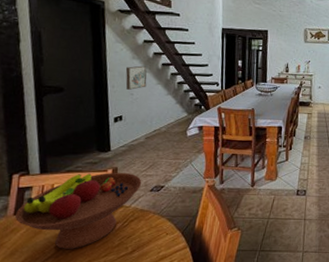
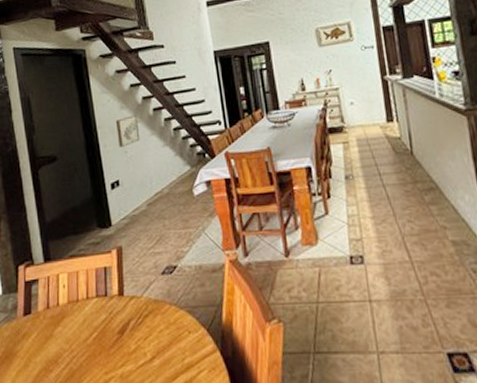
fruit bowl: present [15,172,142,249] -> none [25,252,151,358]

